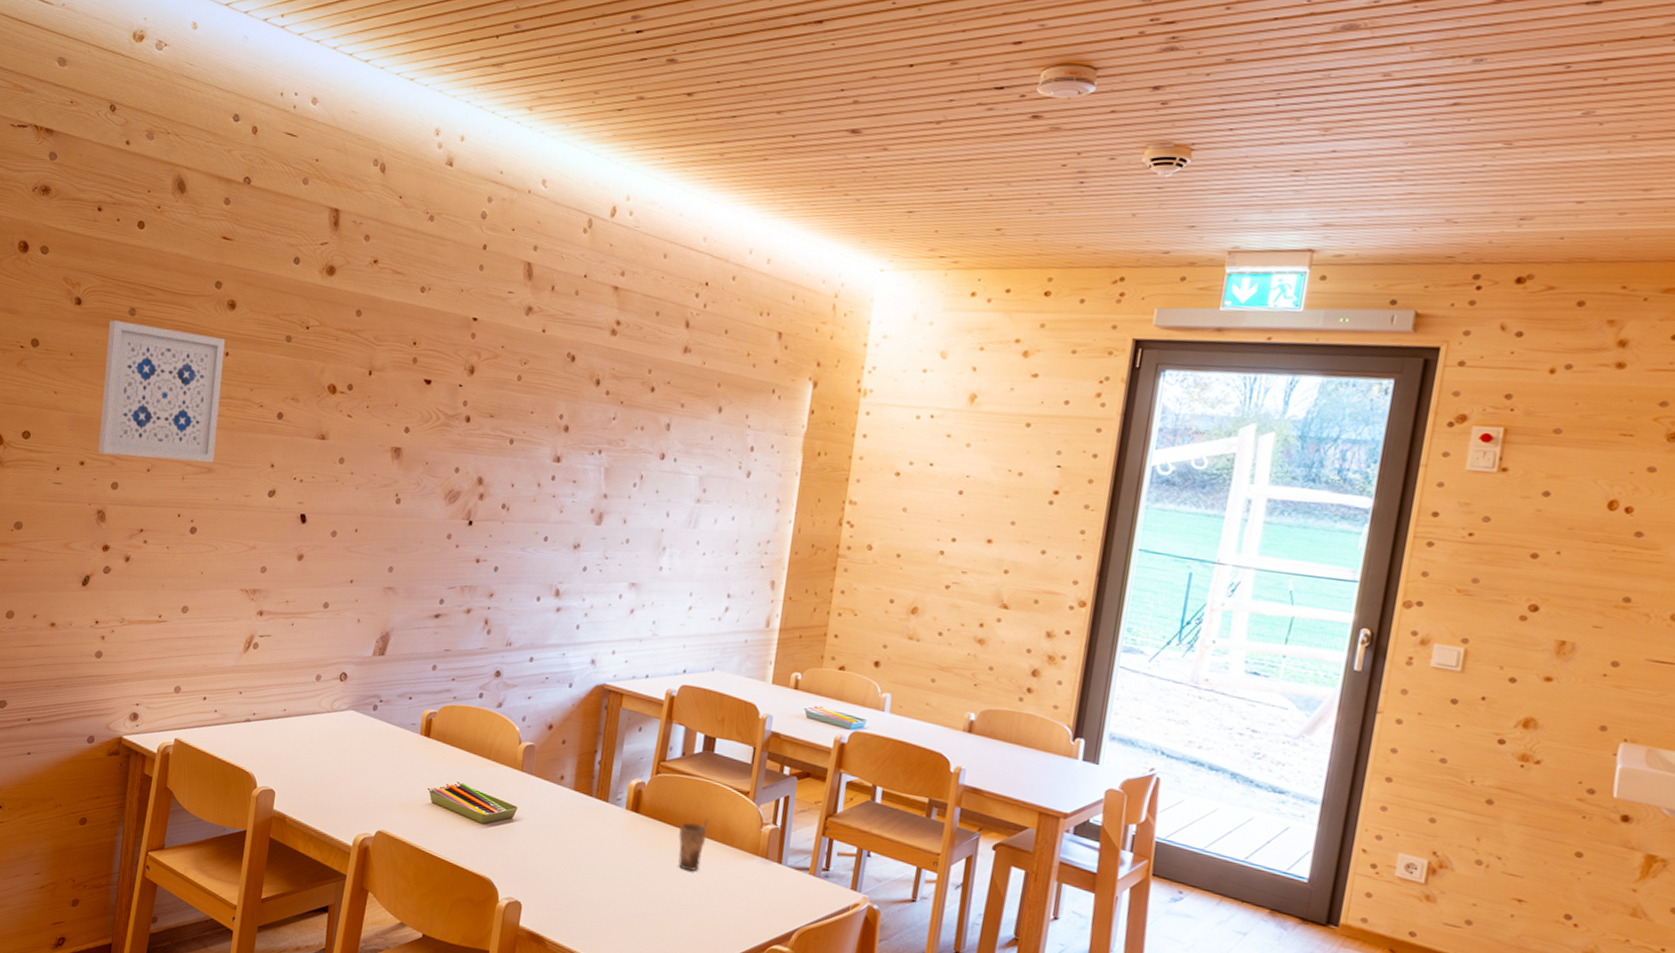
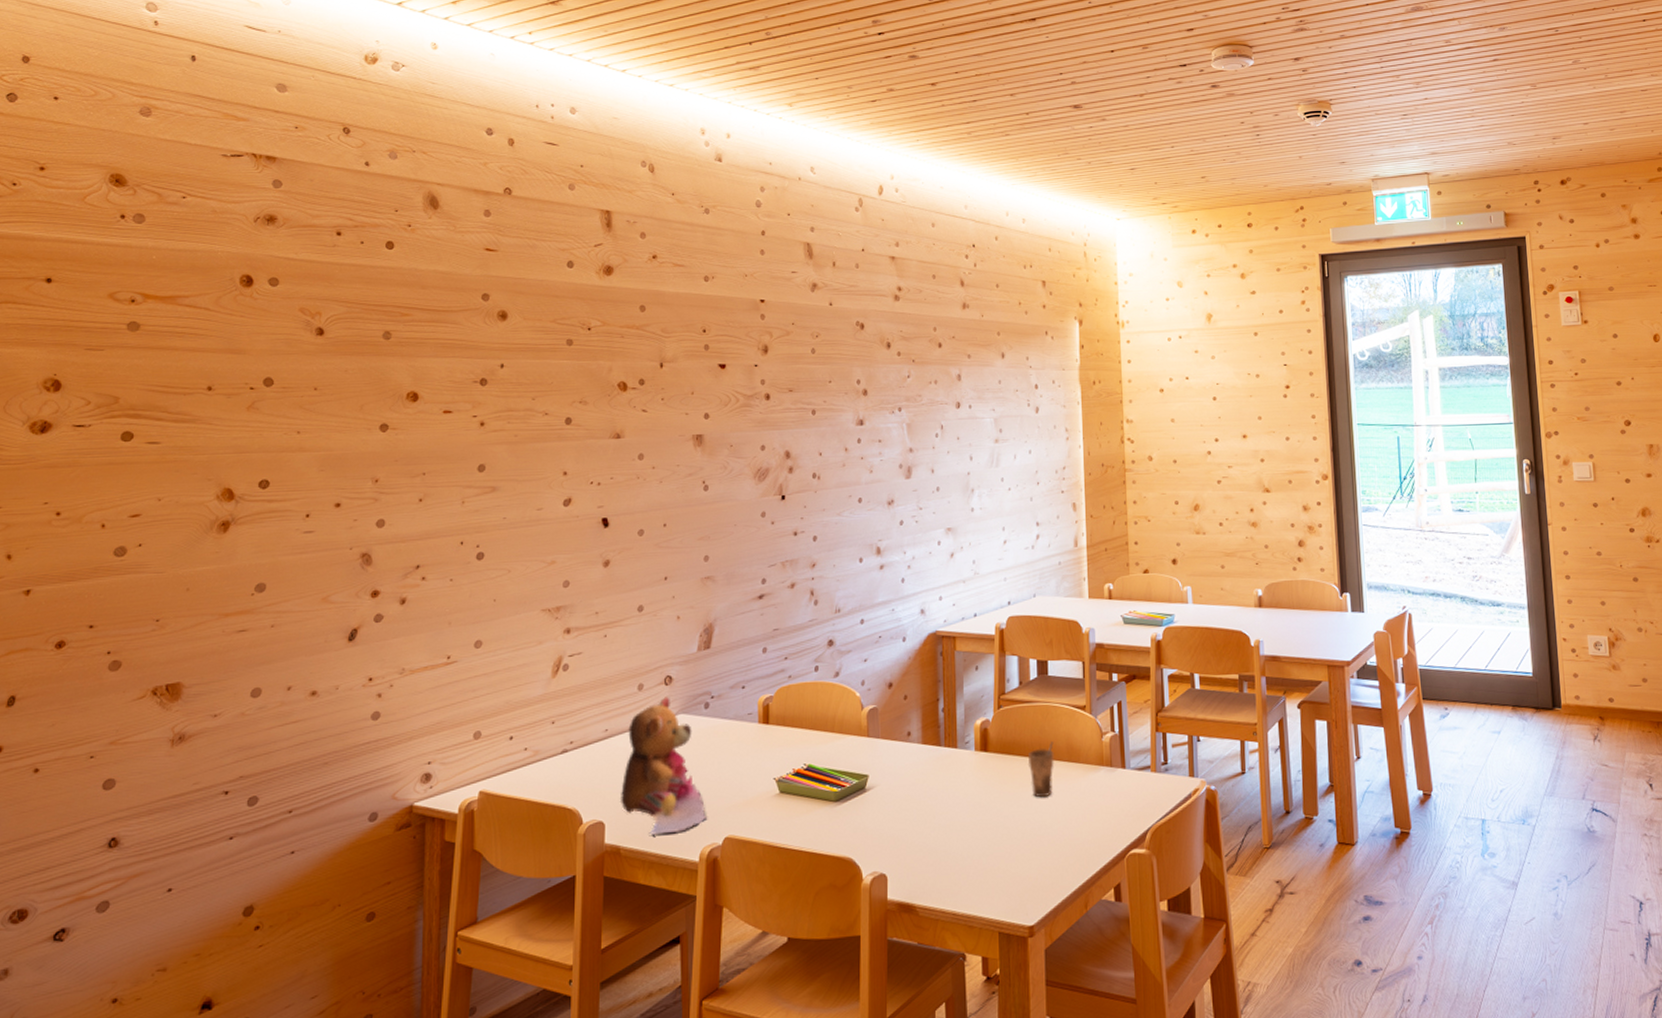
wall art: present [98,320,225,463] -> none [357,346,499,490]
teddy bear: none [290,690,365,816] -> present [621,695,708,835]

